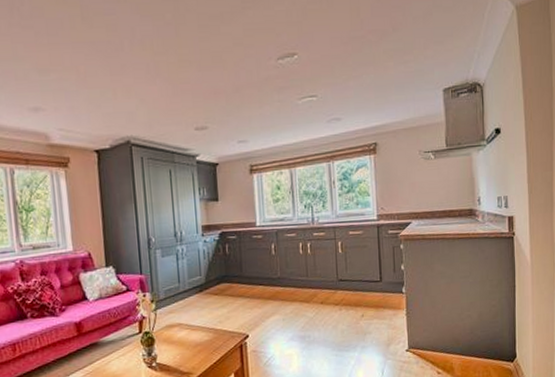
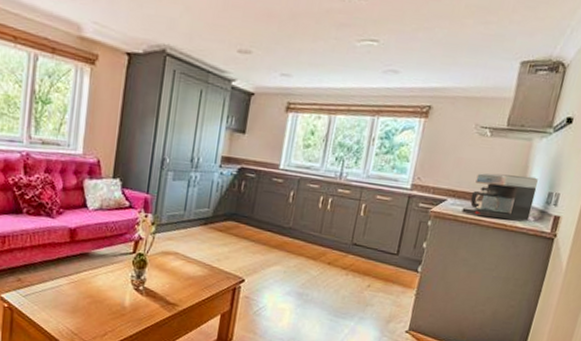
coffee maker: none [427,186,487,231] -> present [461,173,538,222]

